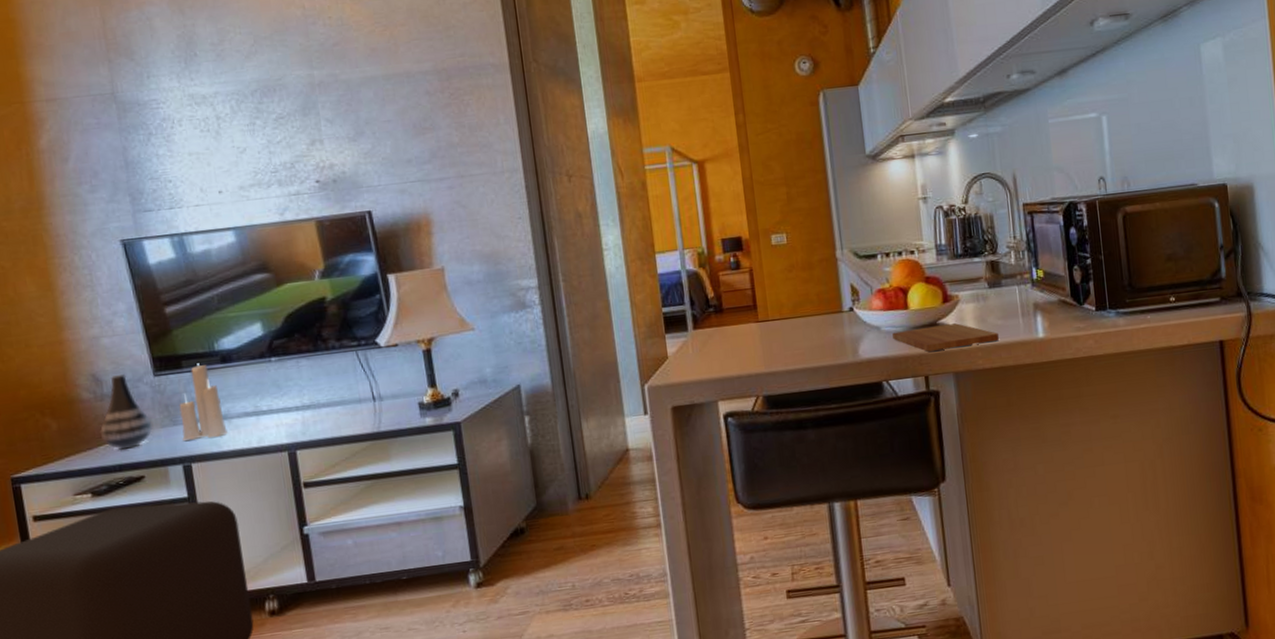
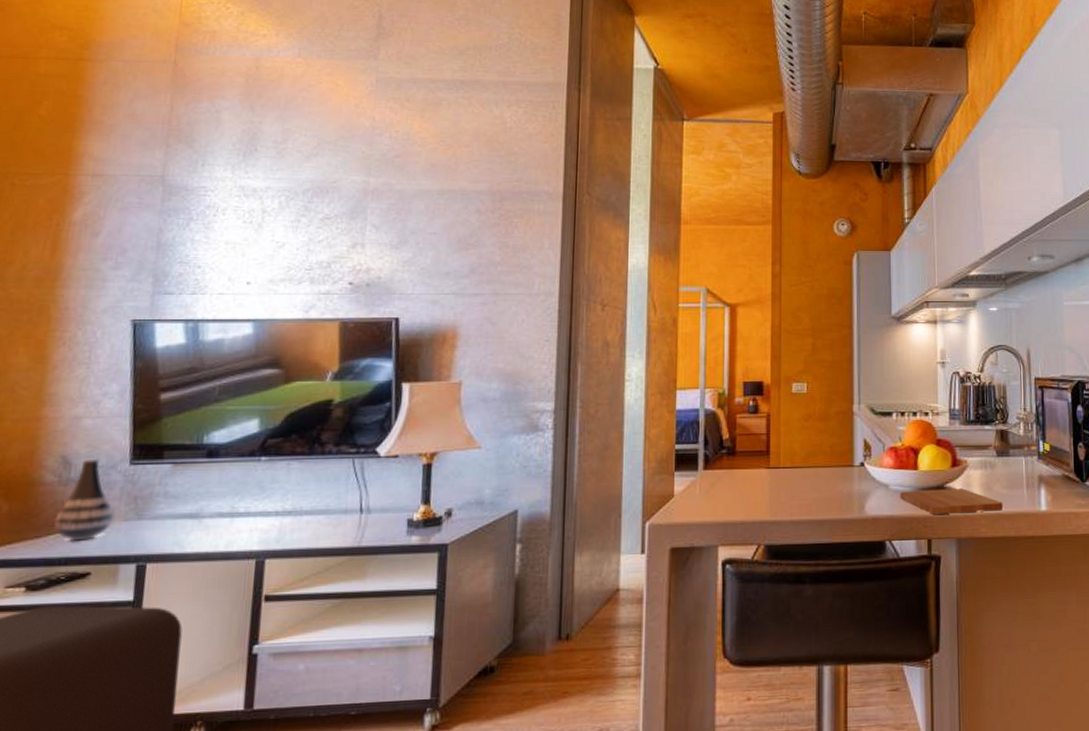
candle: present [179,363,228,441] -> none [143,455,197,538]

